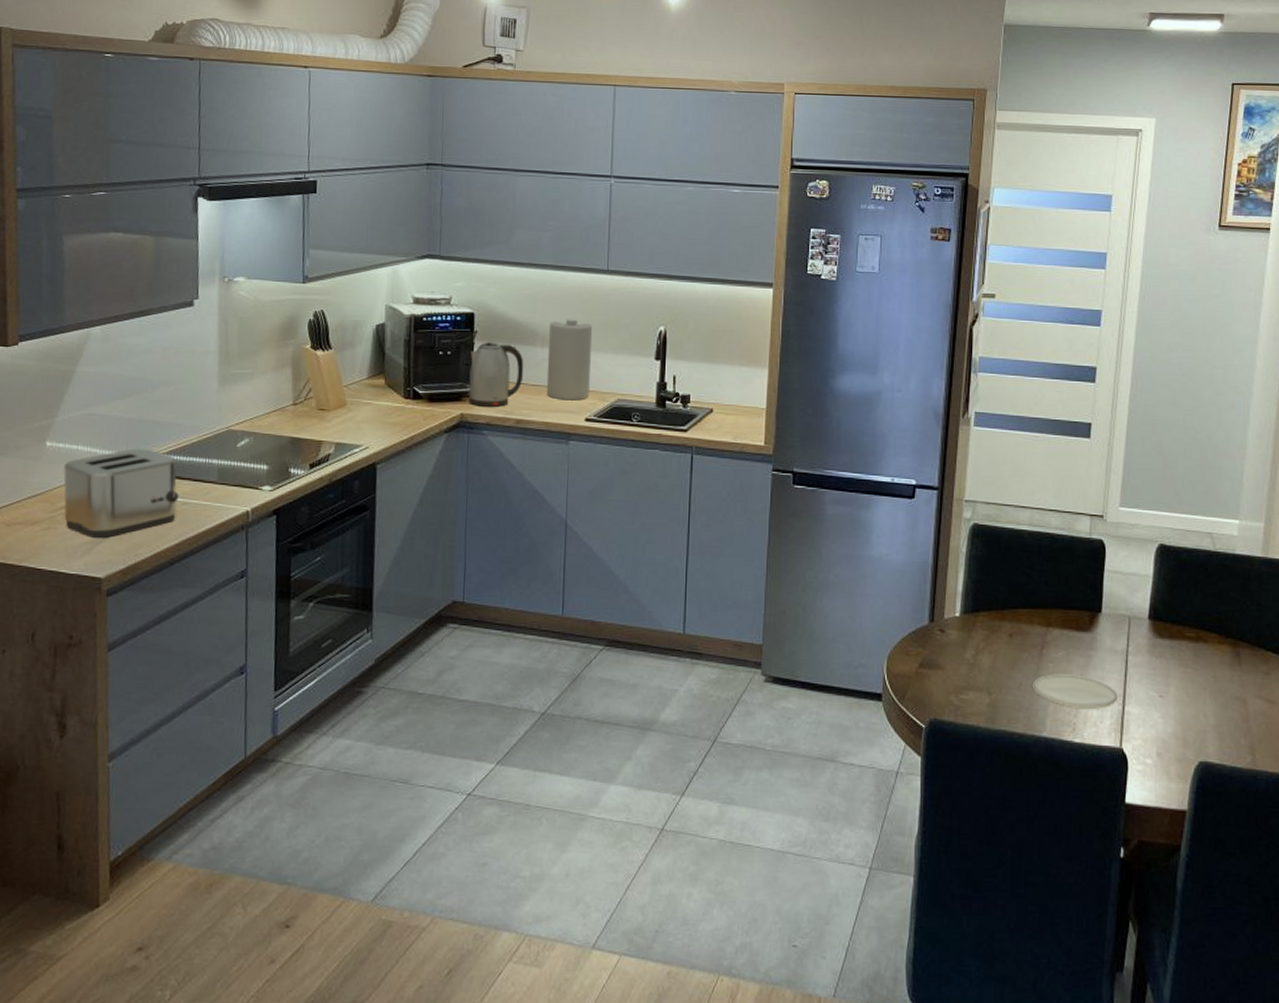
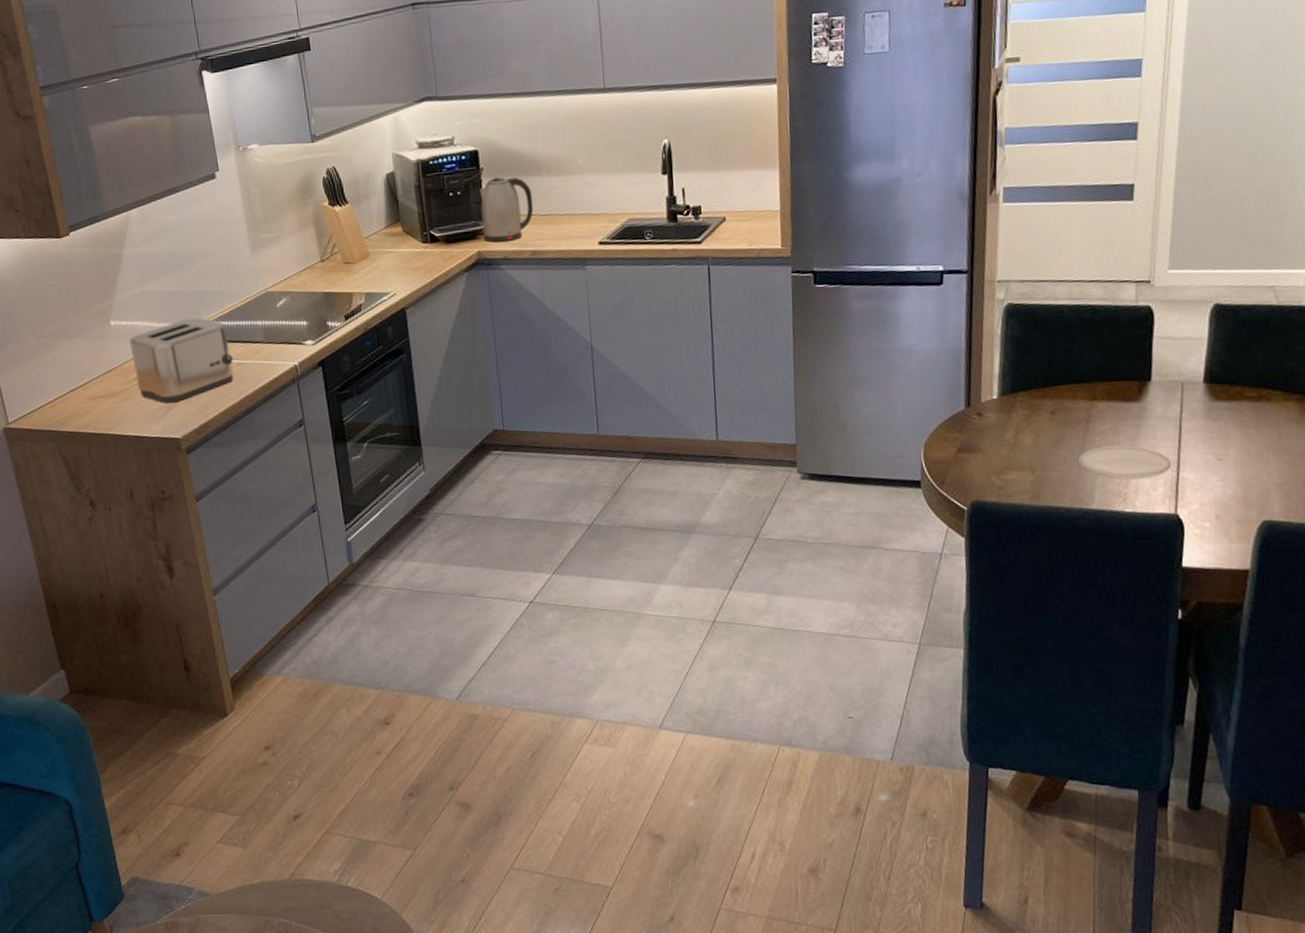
paper towel holder: present [546,319,593,401] -> none [552,144,600,227]

